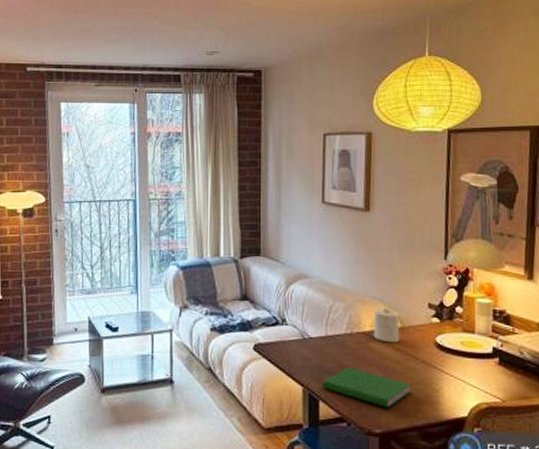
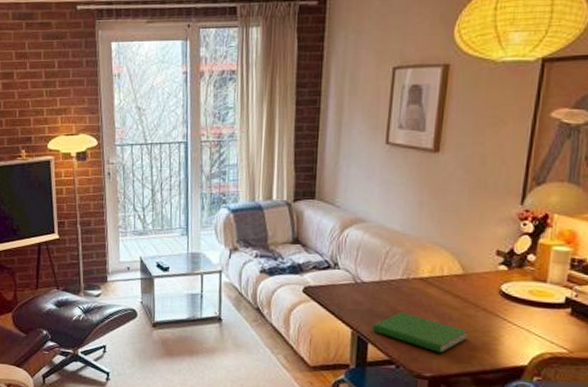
candle: present [373,306,400,343] -> none [431,252,463,290]

